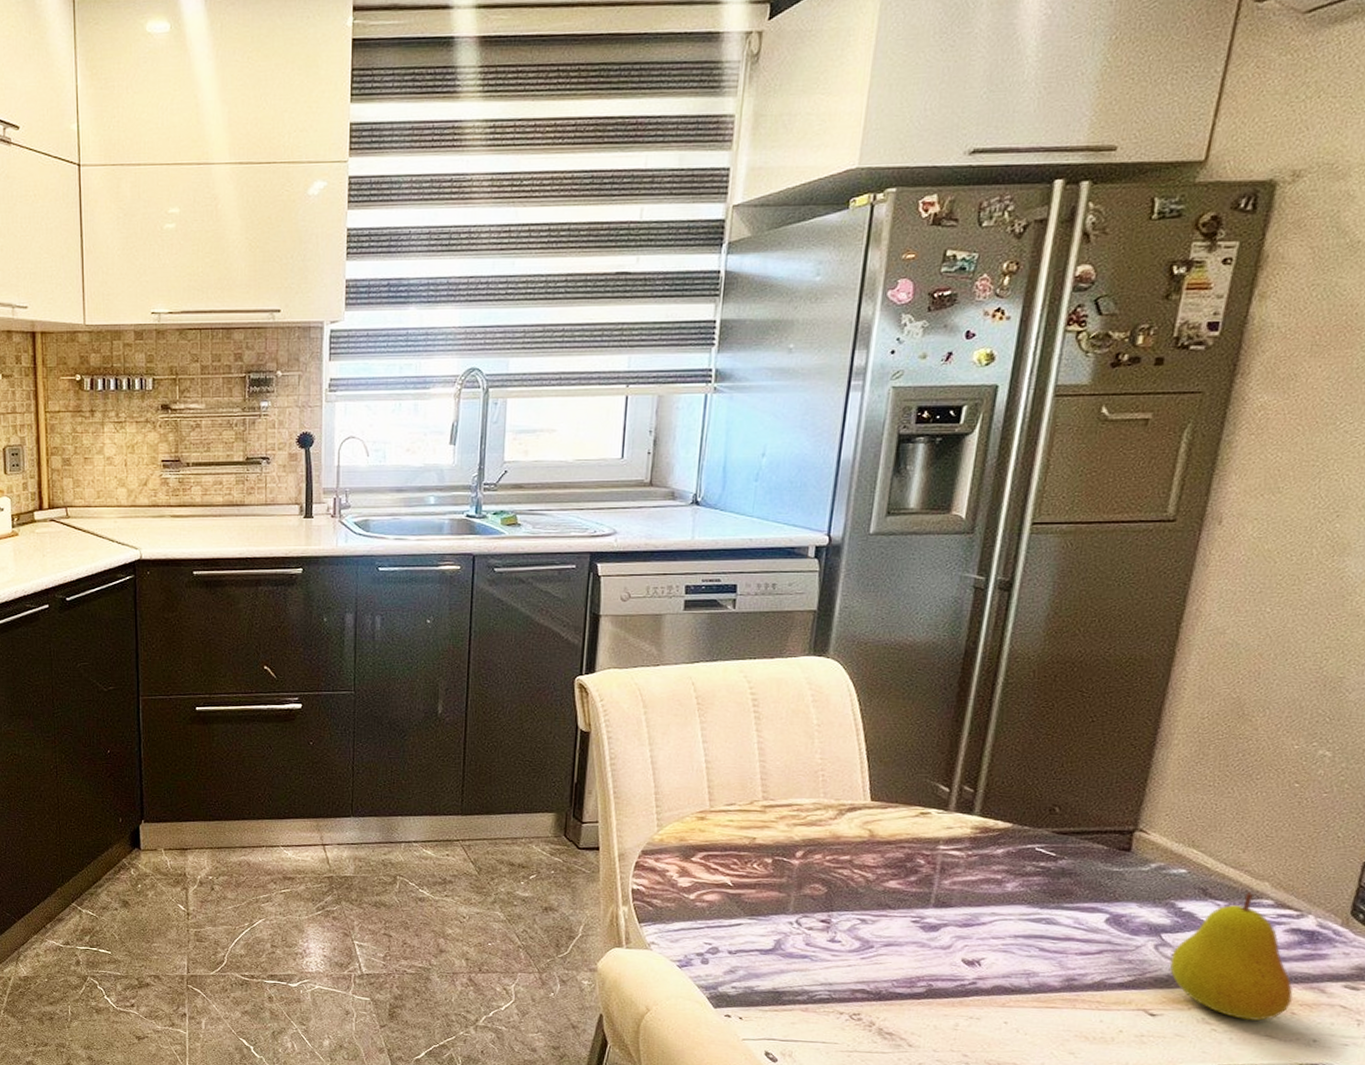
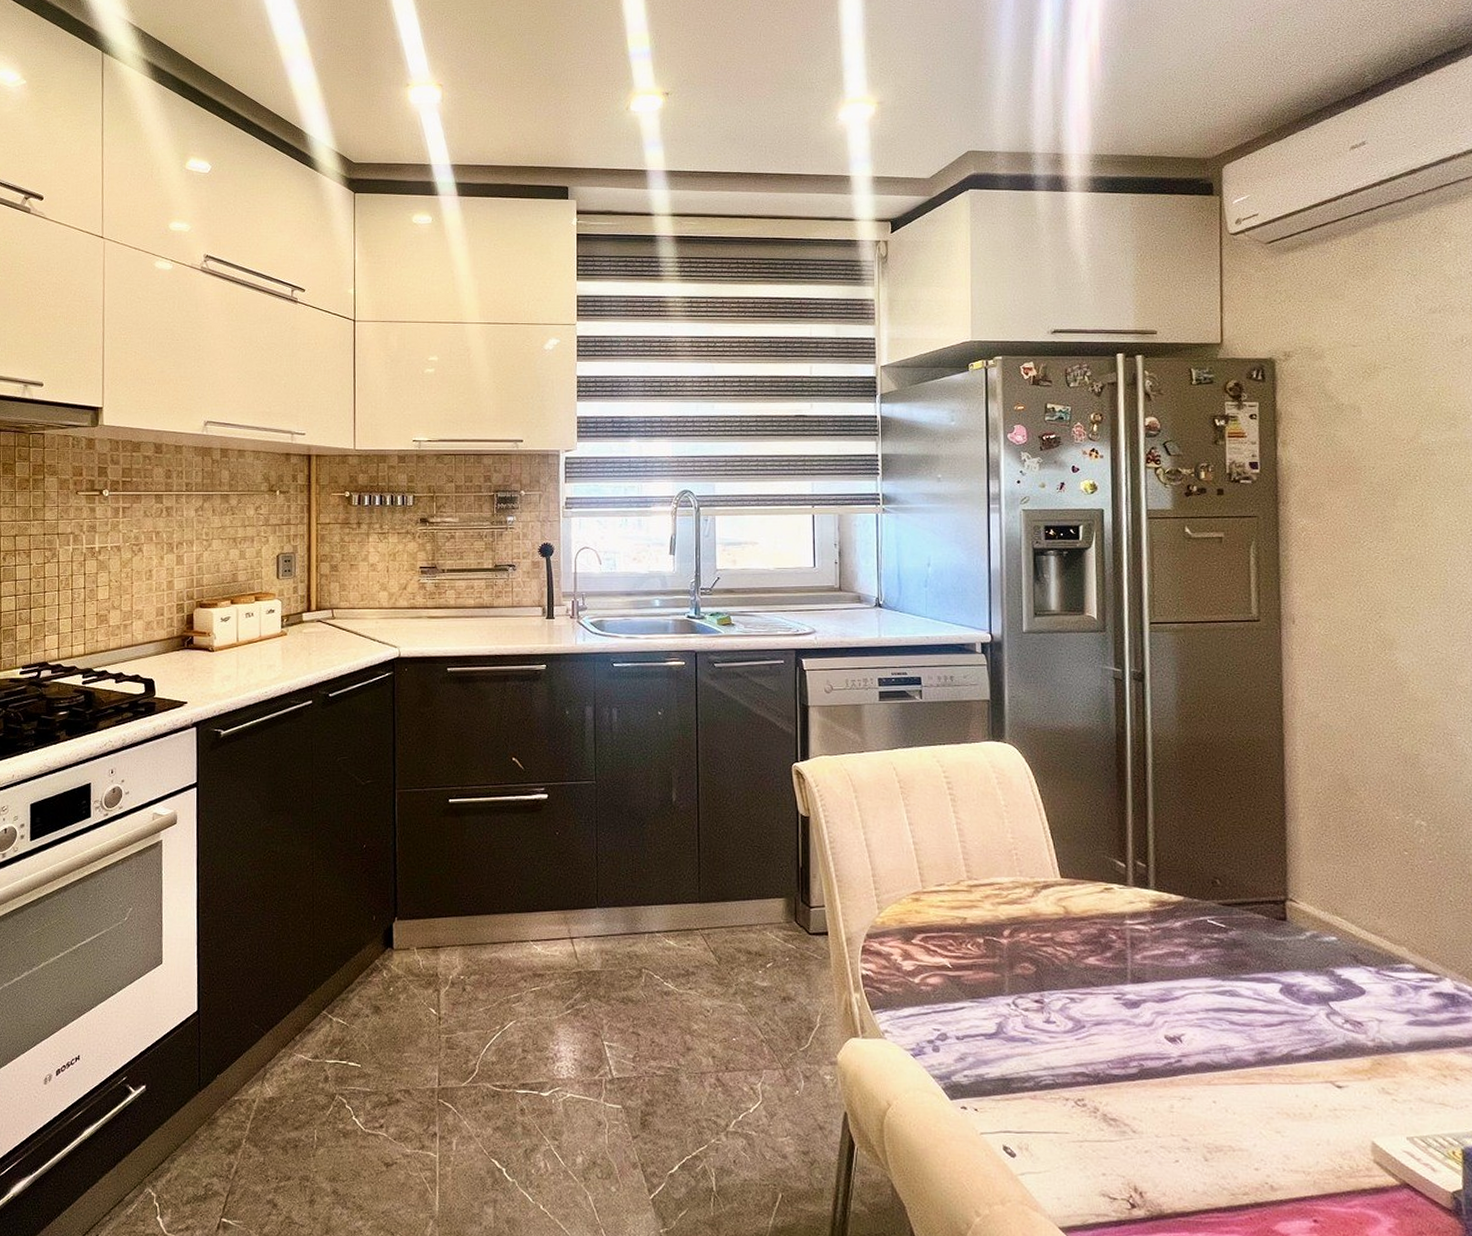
fruit: present [1169,892,1293,1021] -> none [1342,958,1453,1089]

